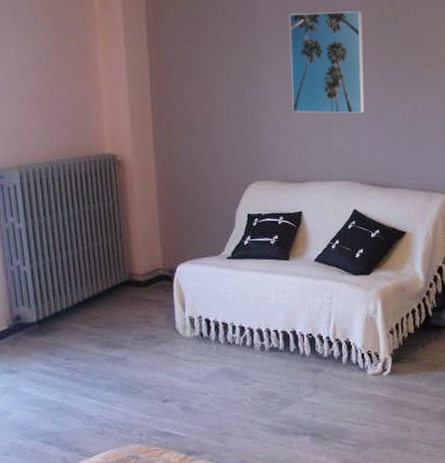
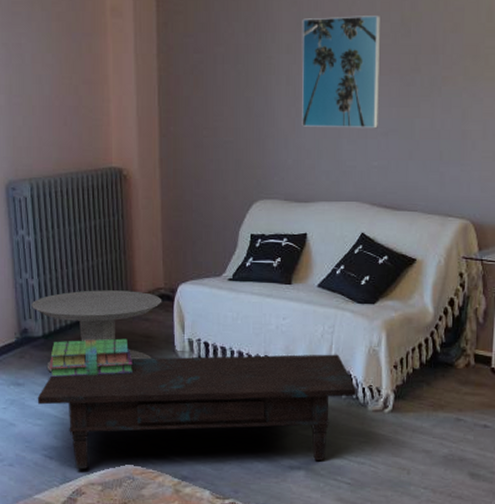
side table: none [24,273,161,358] -> present [31,290,162,373]
coffee table: none [33,323,357,453] -> present [37,354,357,470]
stack of books: none [45,319,133,363] -> present [49,338,132,378]

